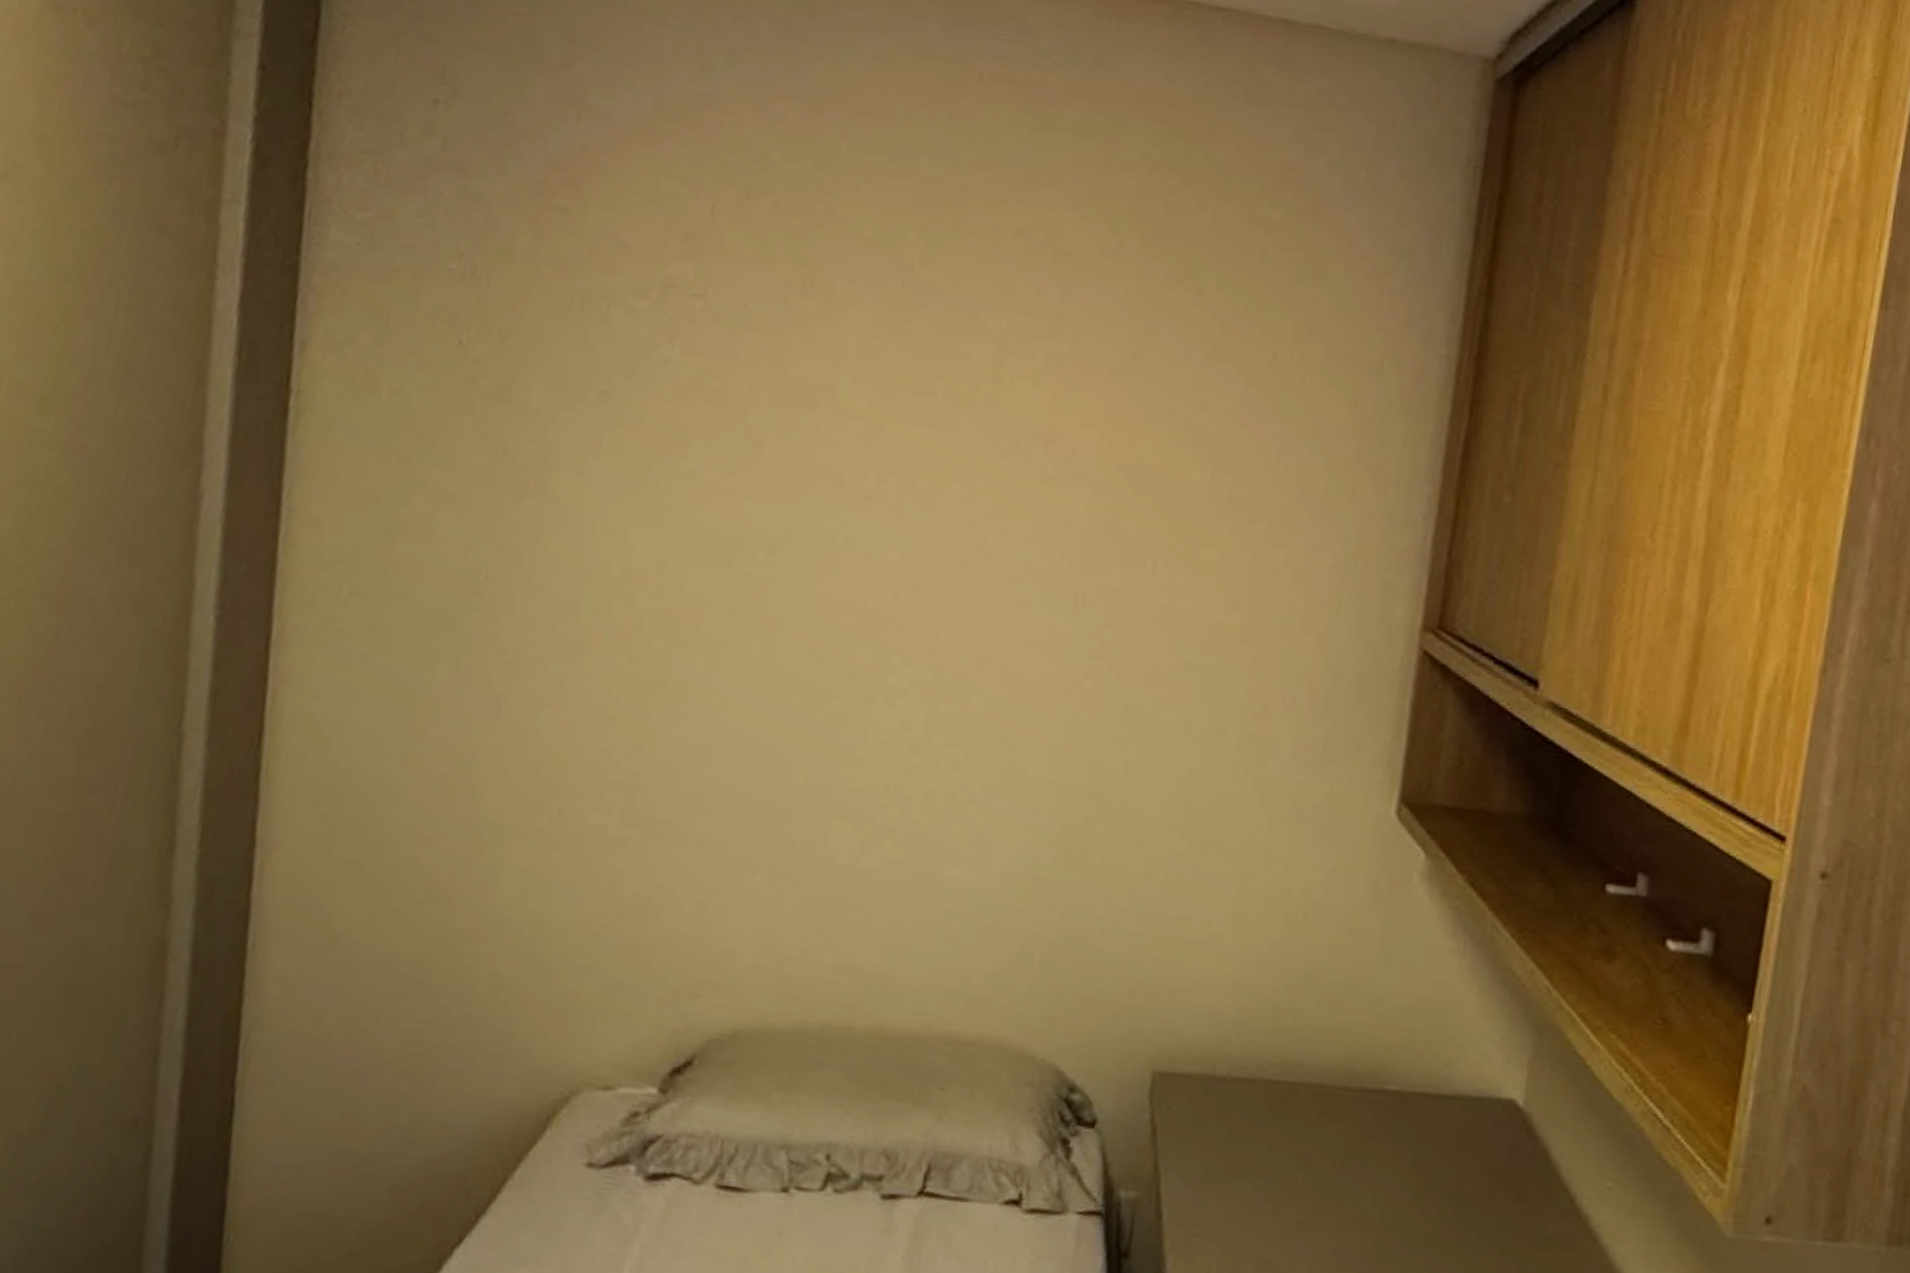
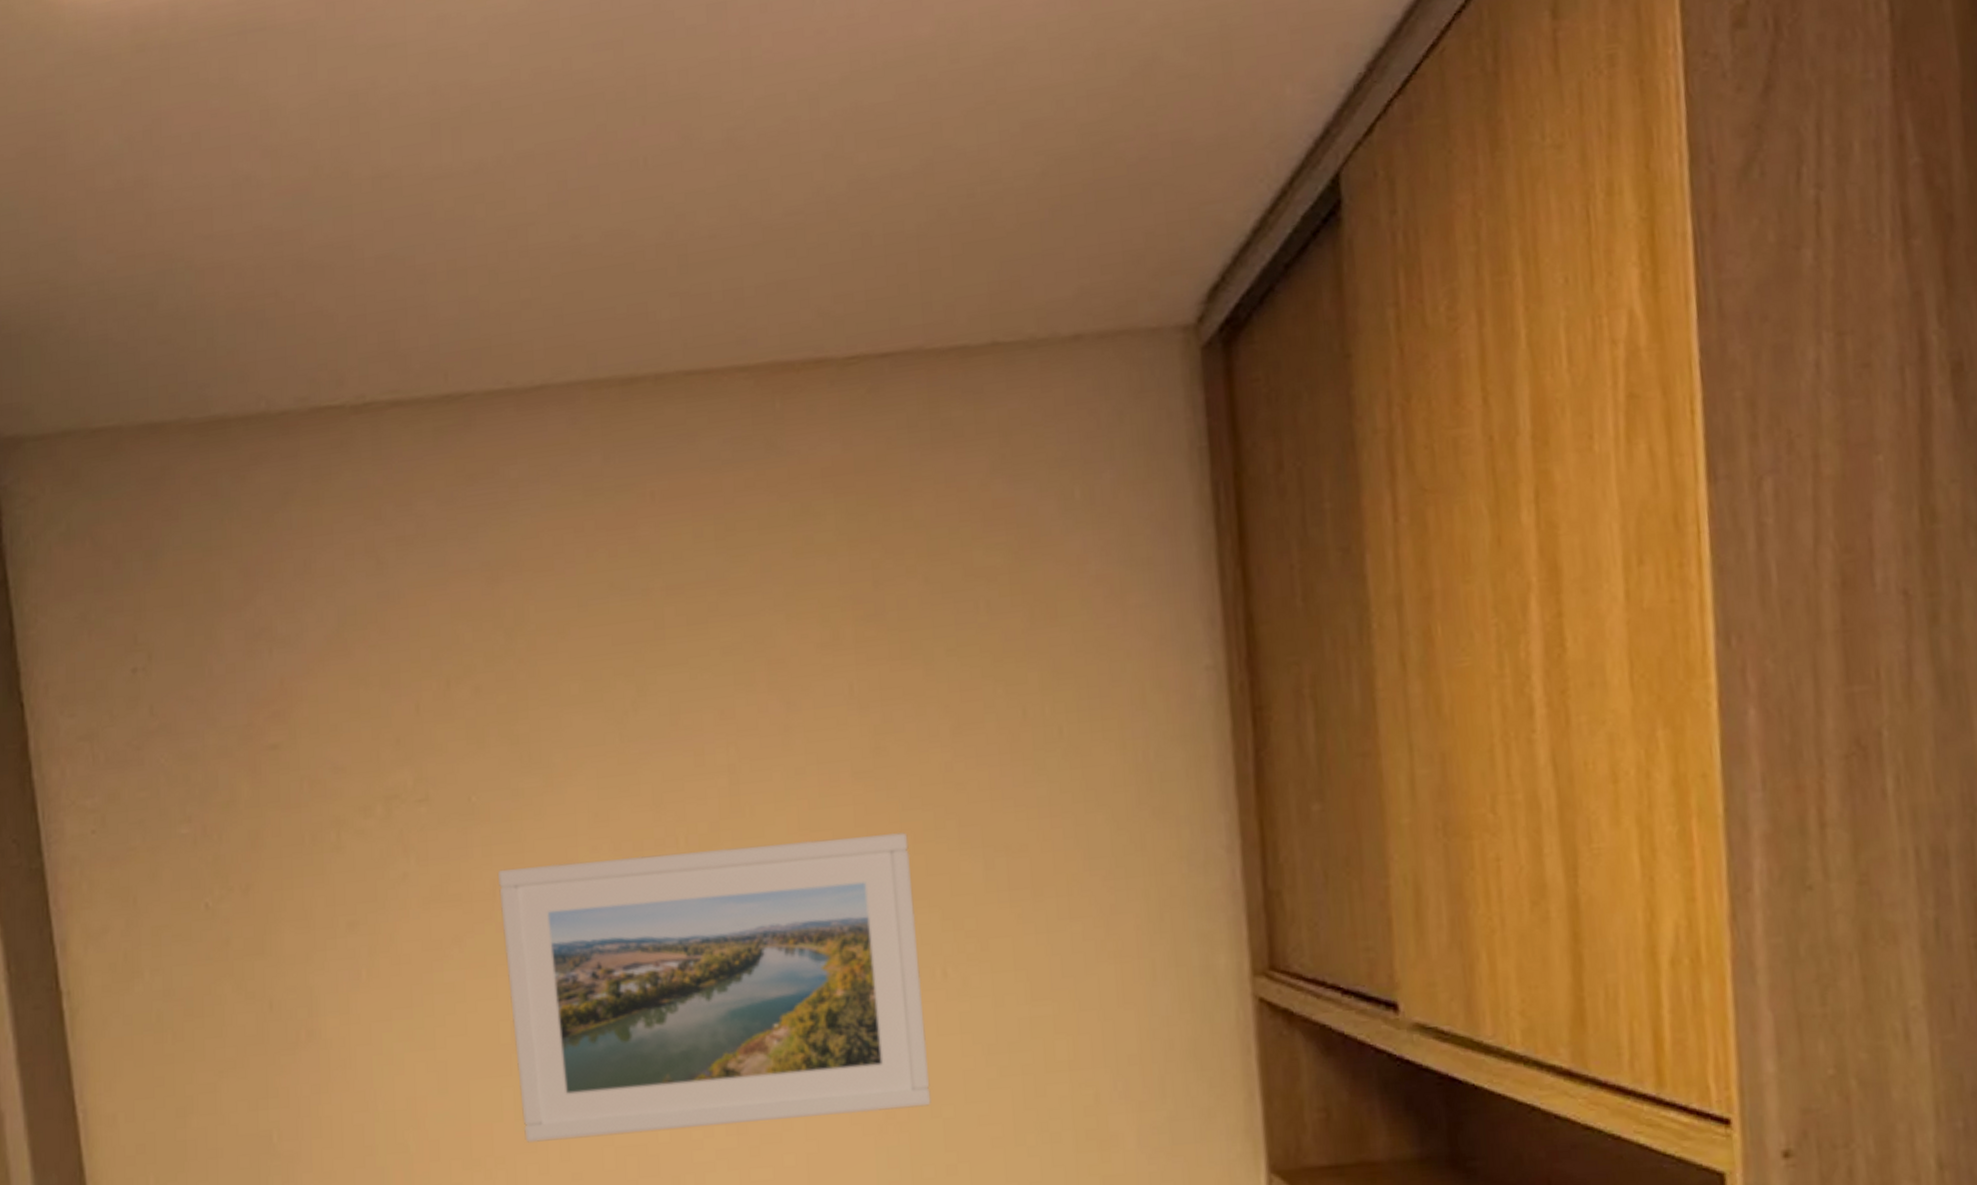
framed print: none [730,377,1148,681] -> present [497,832,931,1144]

